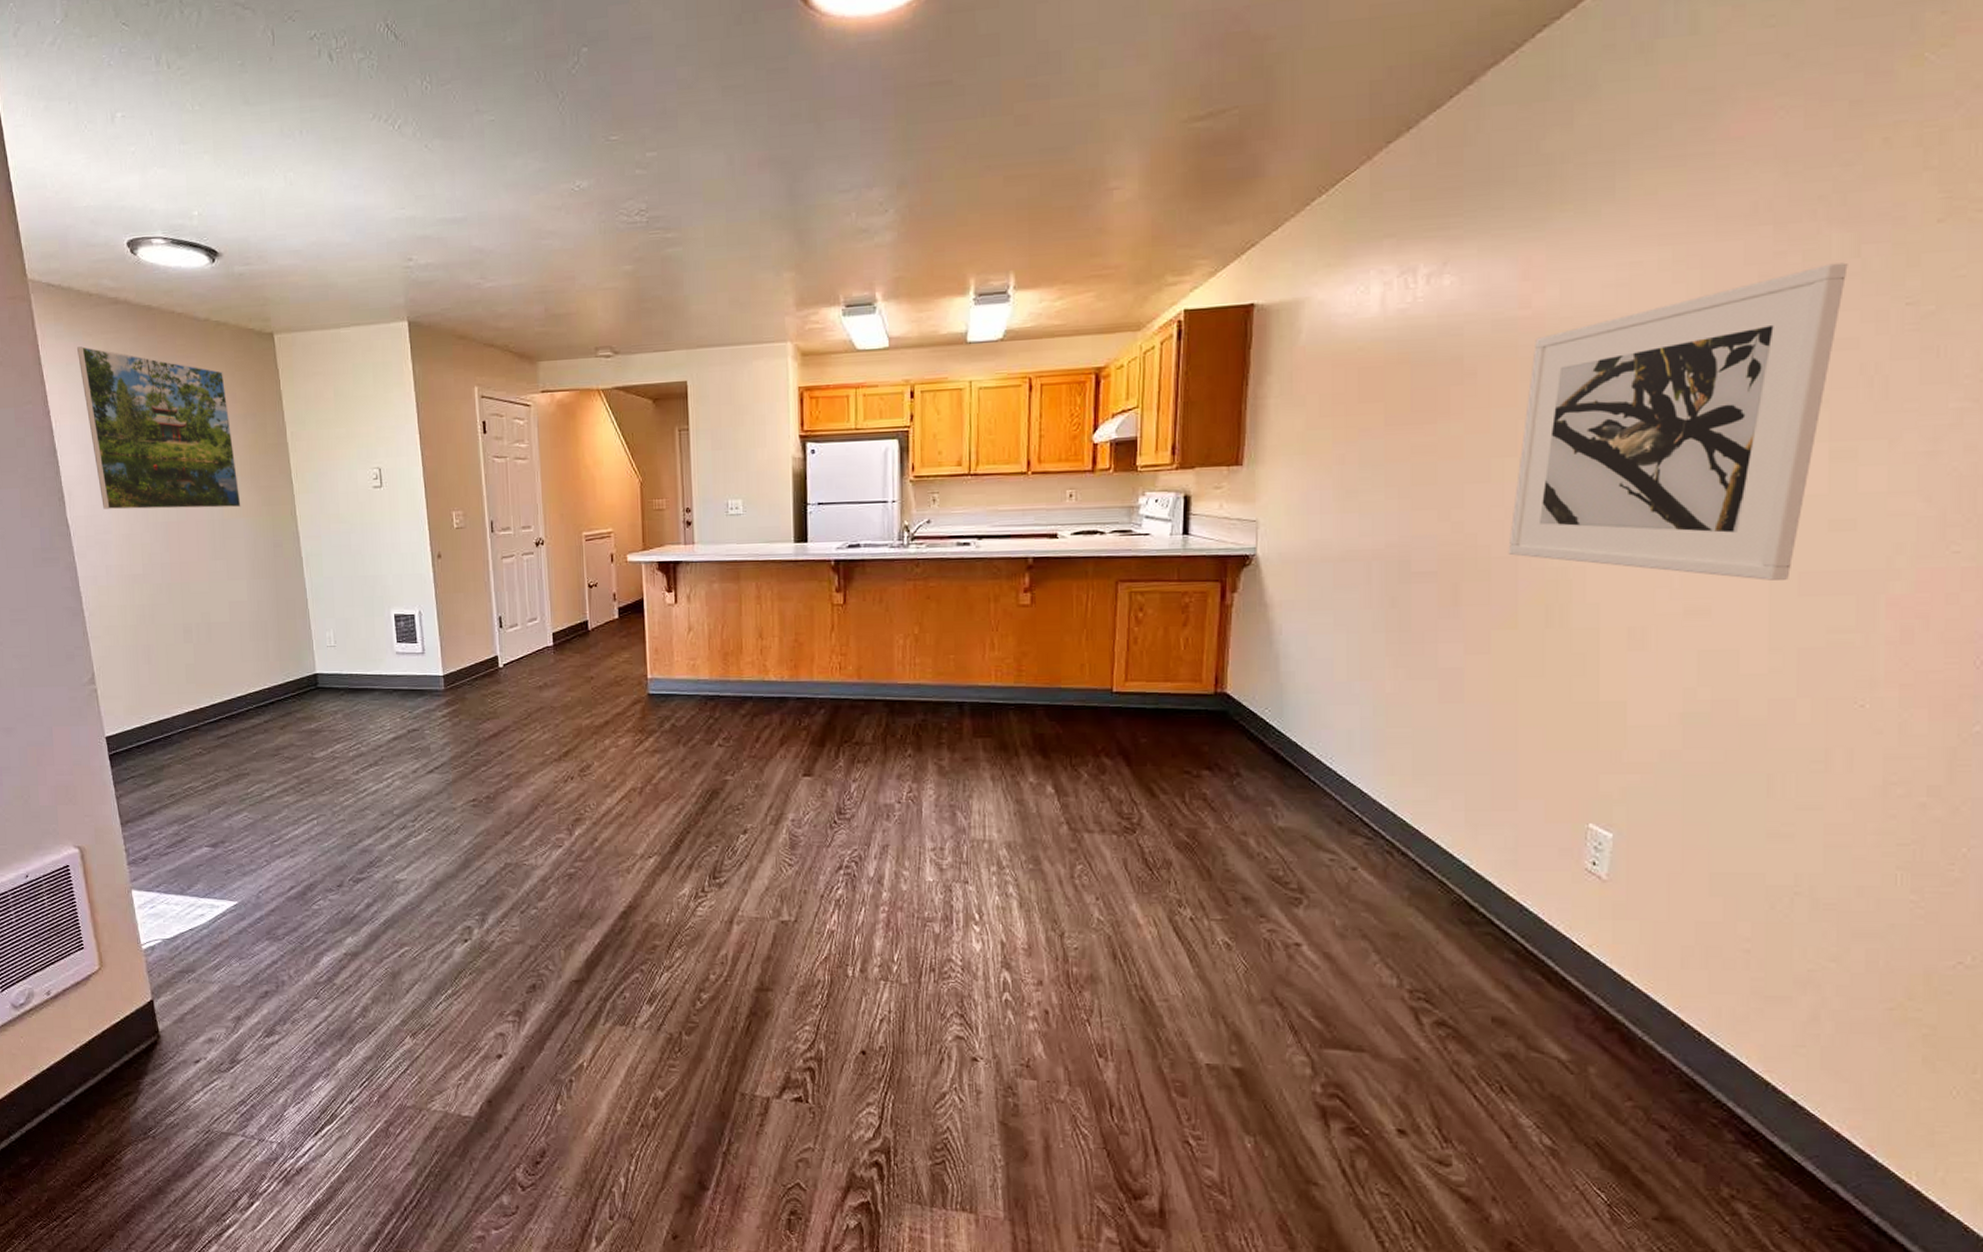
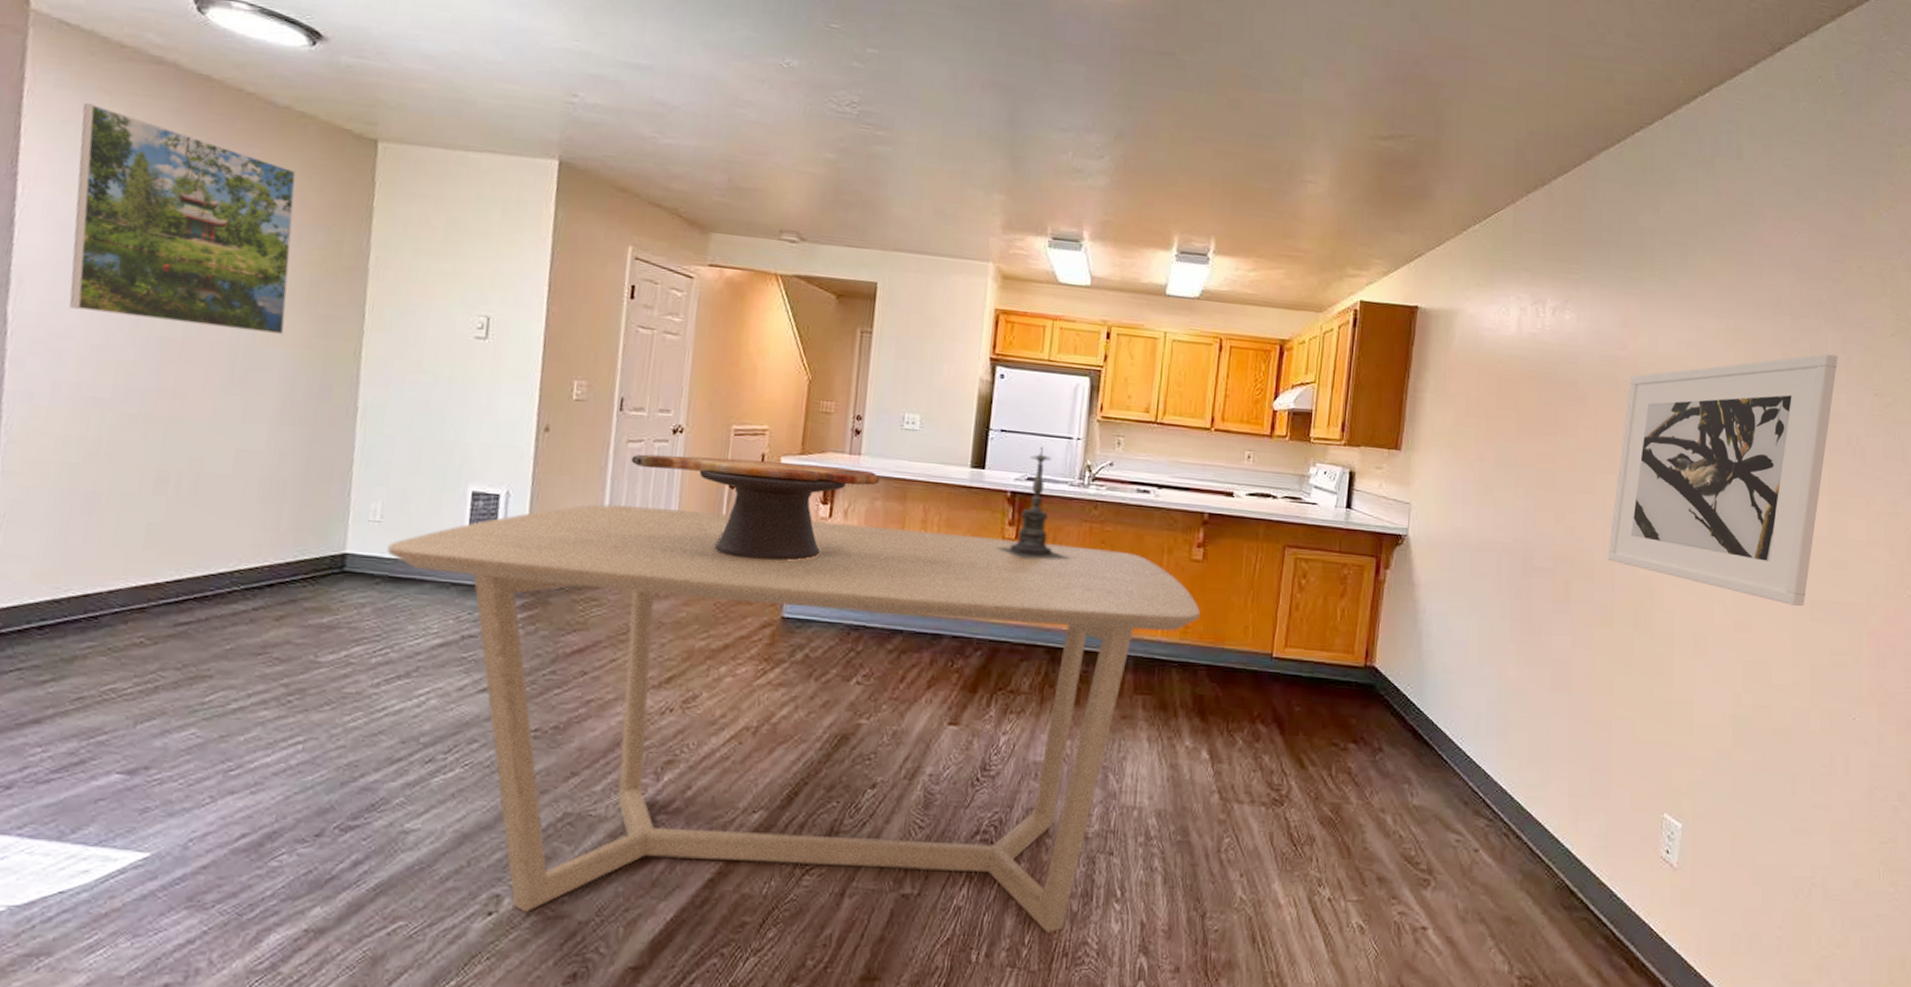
dining table: none [344,604,1033,952] -> present [387,504,1200,934]
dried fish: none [507,557,714,647] -> present [631,454,880,561]
candle holder: none [826,514,897,621] -> present [996,447,1070,560]

